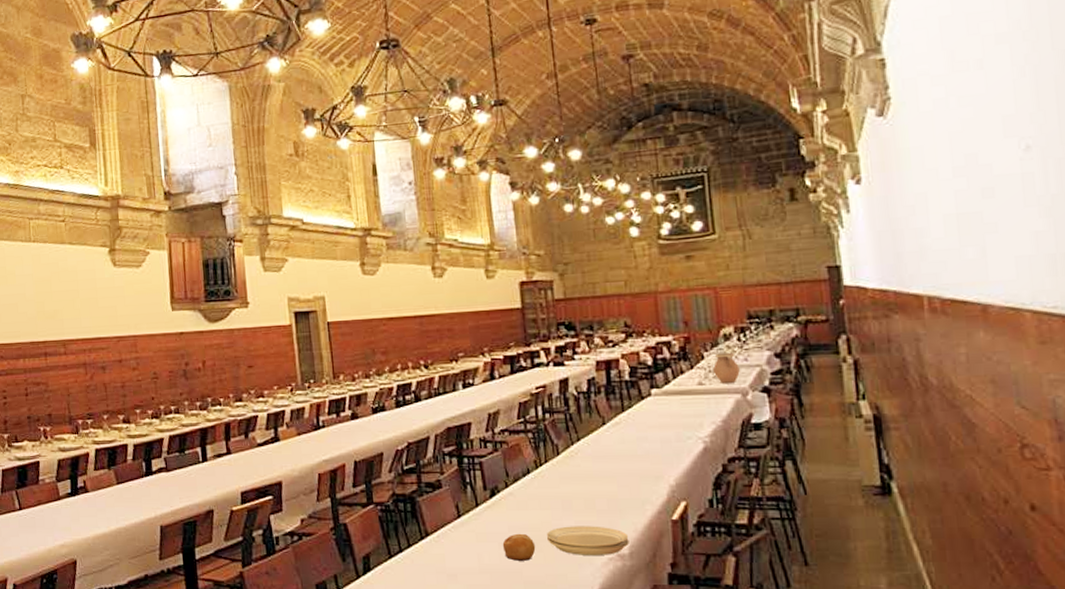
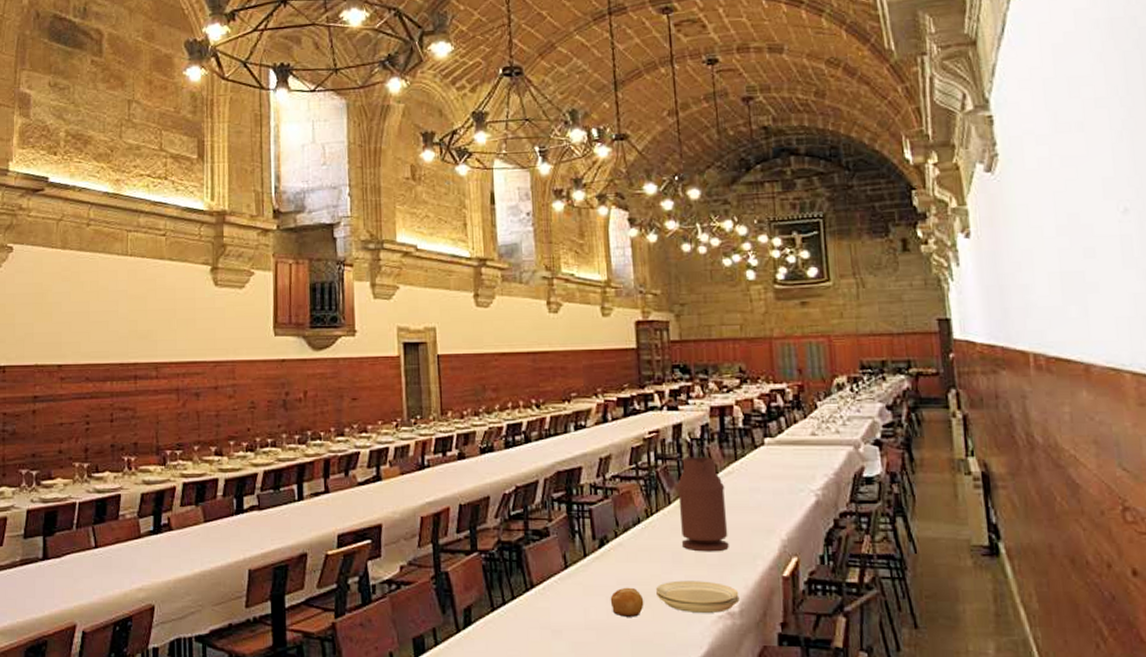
water jug: none [565,409,618,499] -> present [677,457,729,552]
pitcher: present [713,352,740,383] -> none [826,403,852,434]

